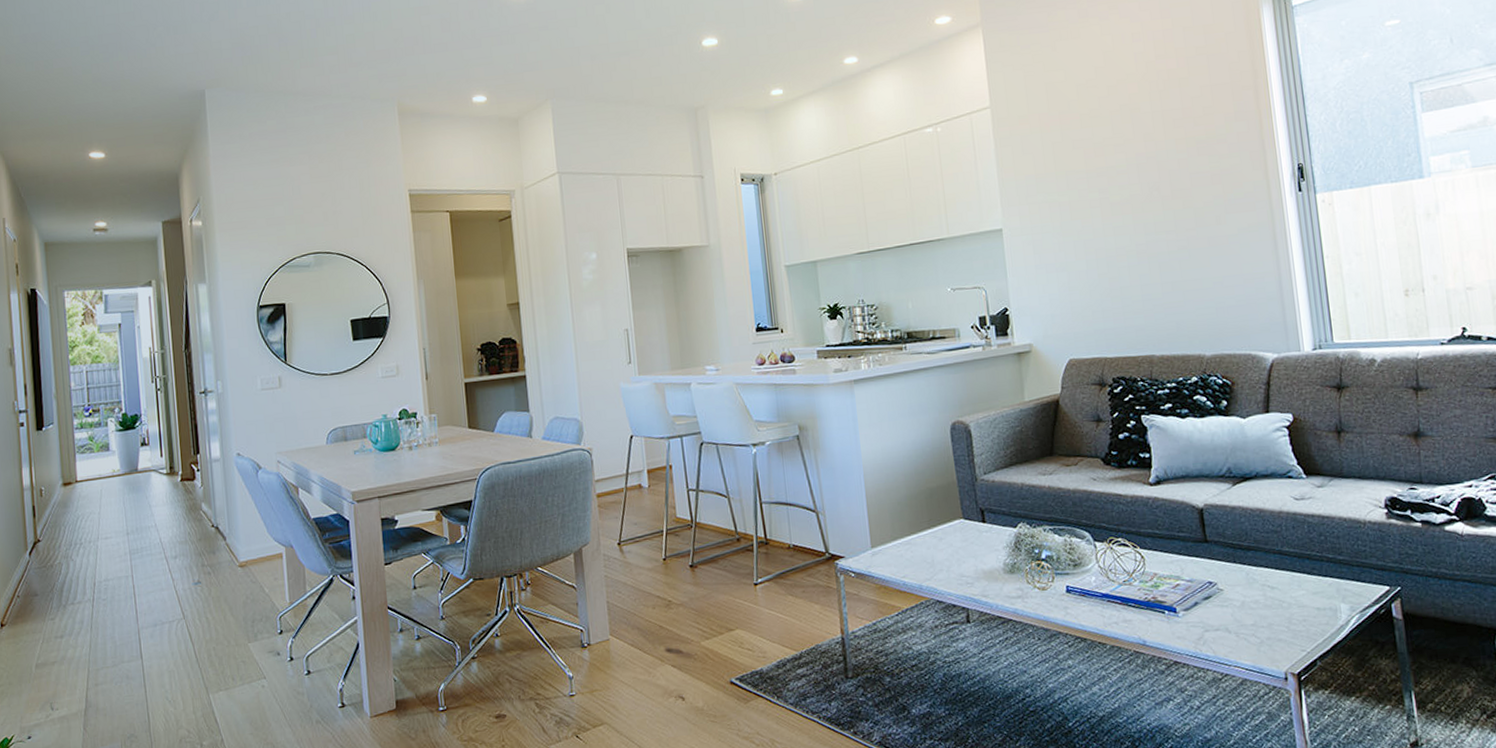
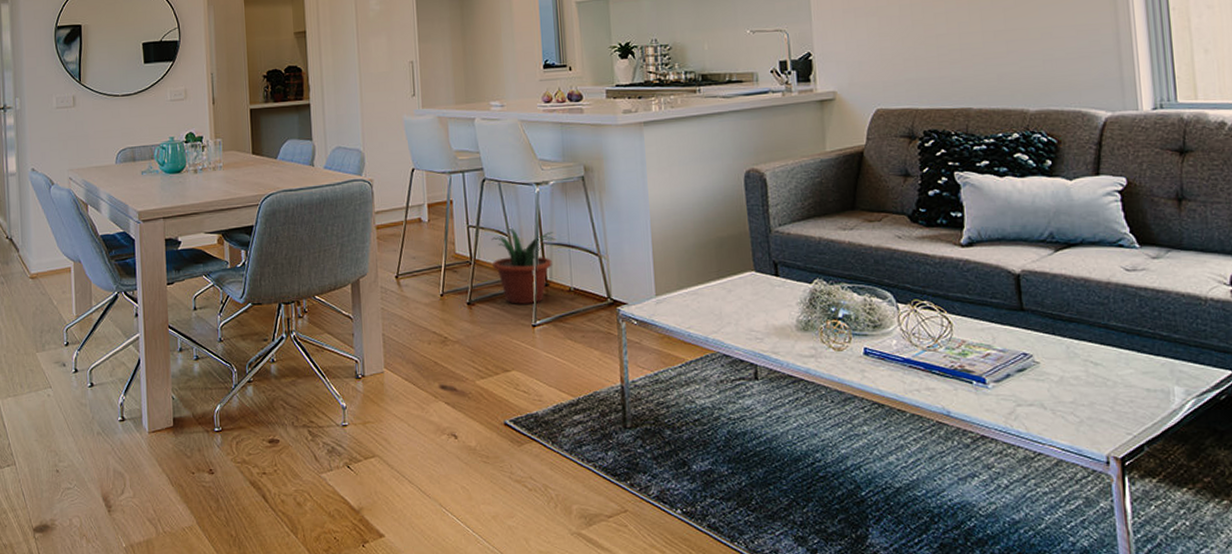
potted plant: none [711,490,774,565] -> present [491,229,556,305]

